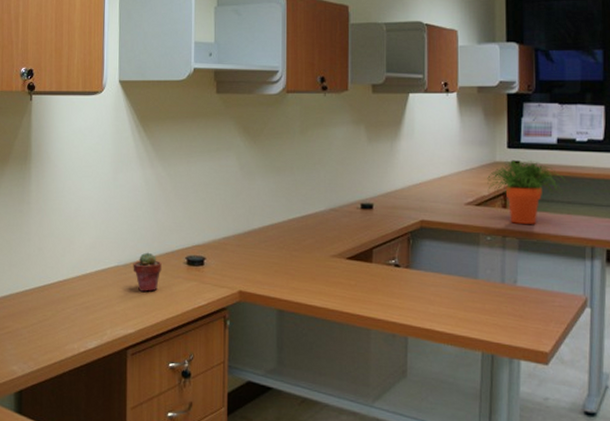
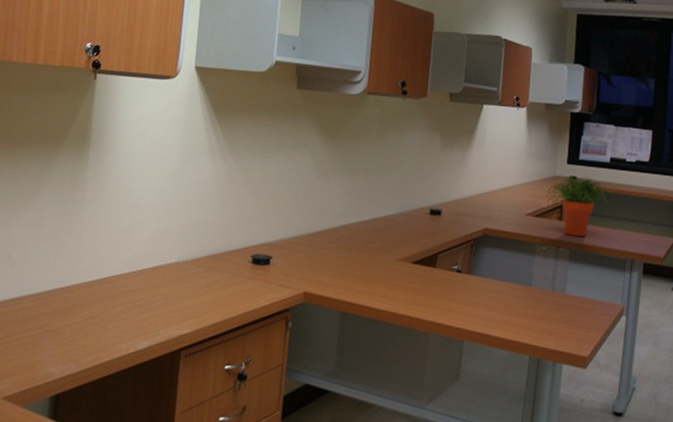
potted succulent: present [133,252,162,292] -> none [194,249,226,291]

